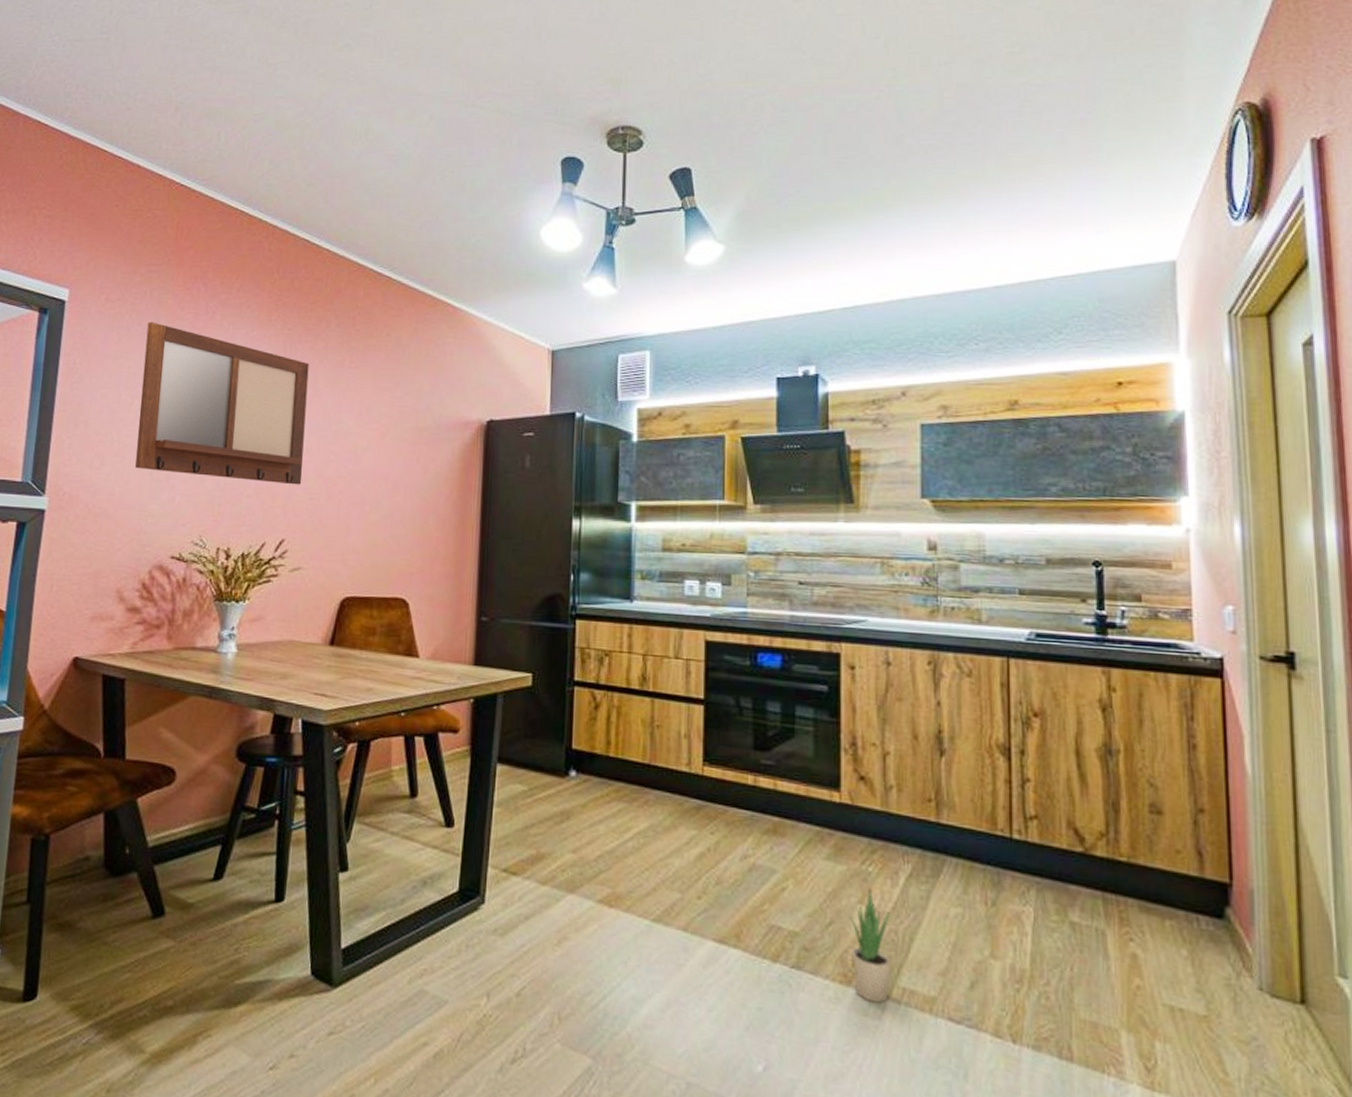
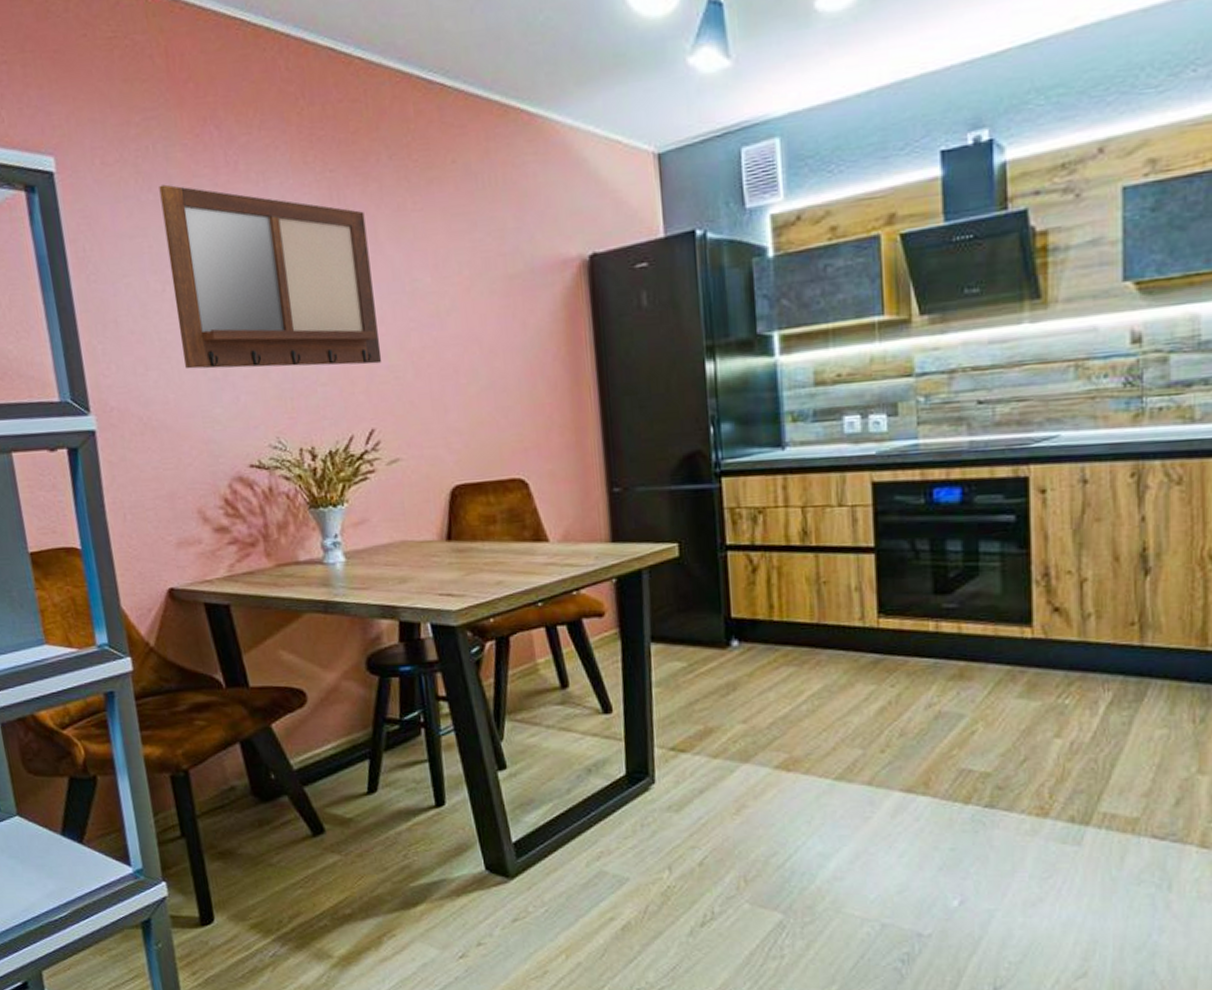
potted plant: present [849,887,891,1003] -> none [1045,720,1090,830]

